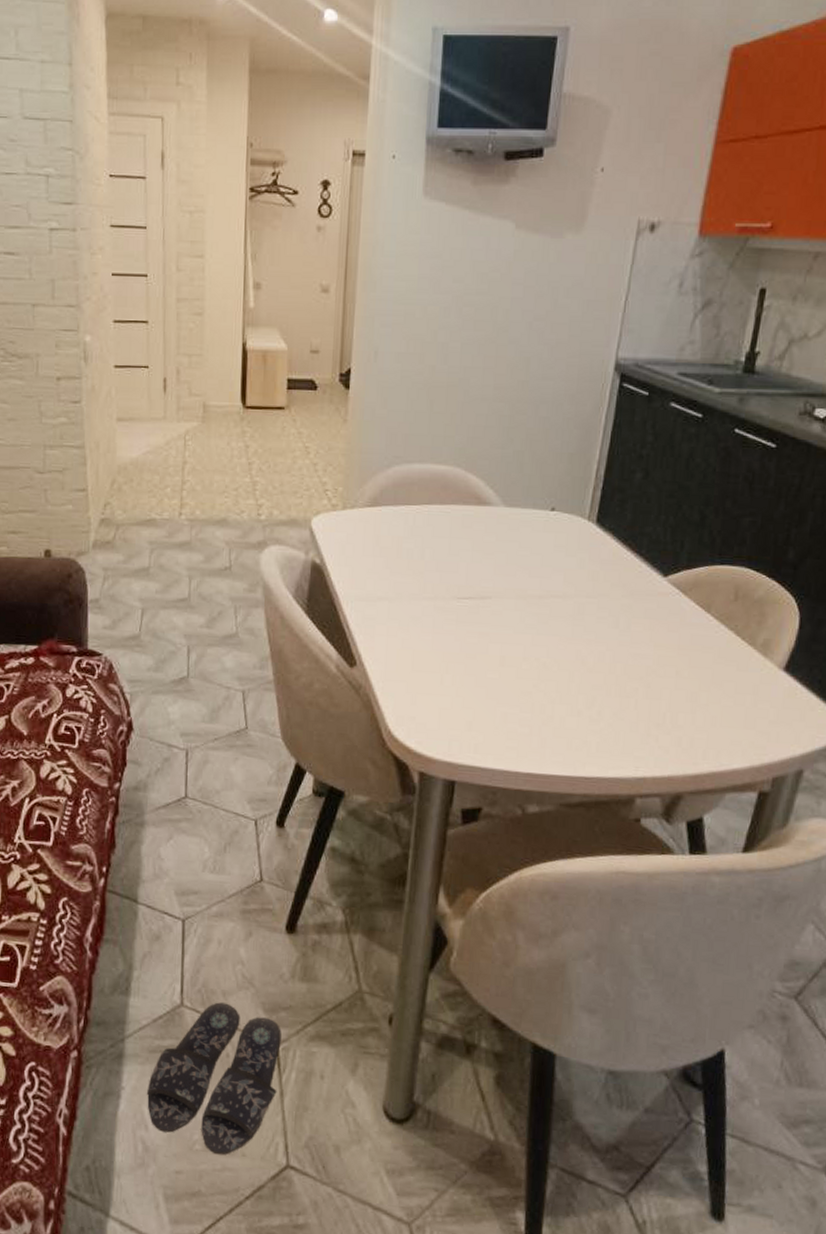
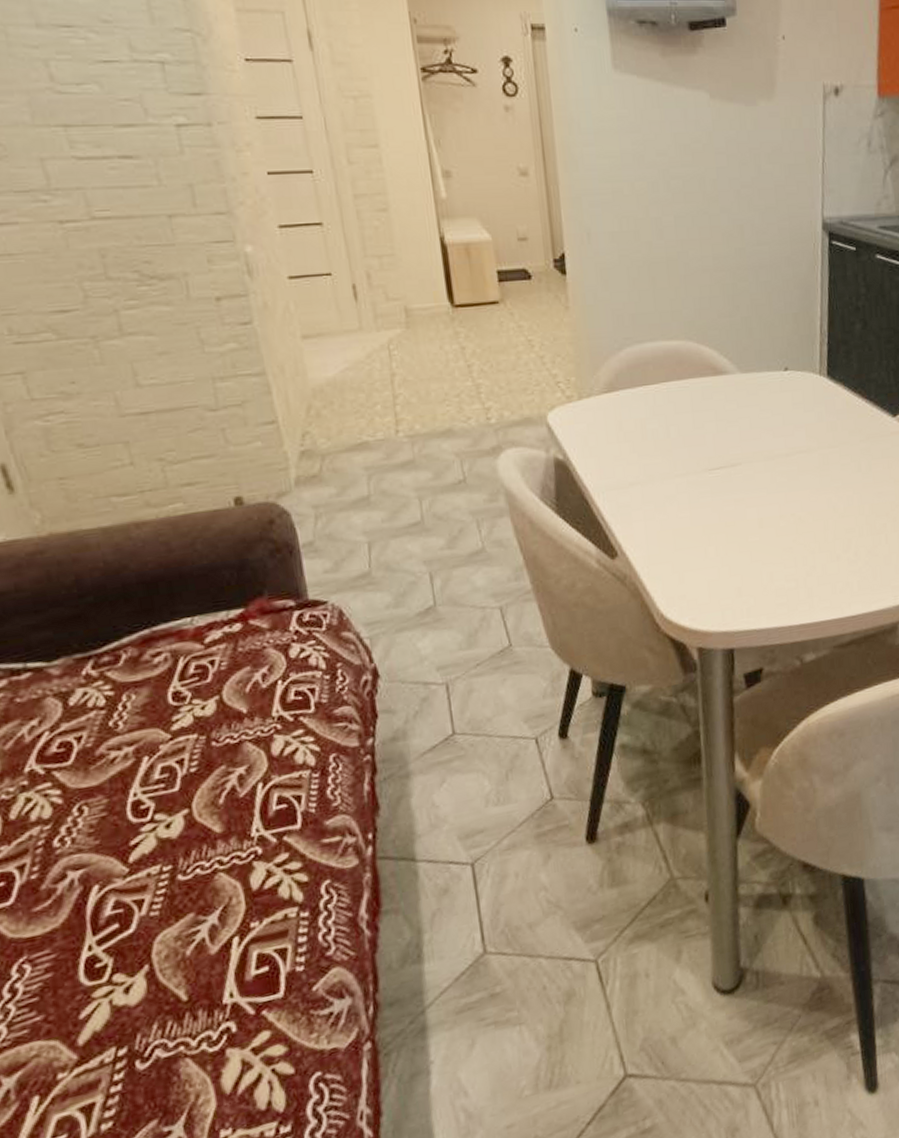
slippers: present [147,1002,281,1155] -> none [460,935,603,1093]

